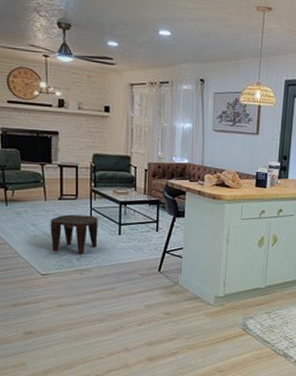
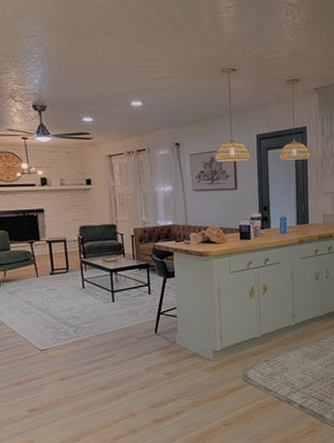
stool: present [50,214,98,255] -> none [44,286,93,326]

